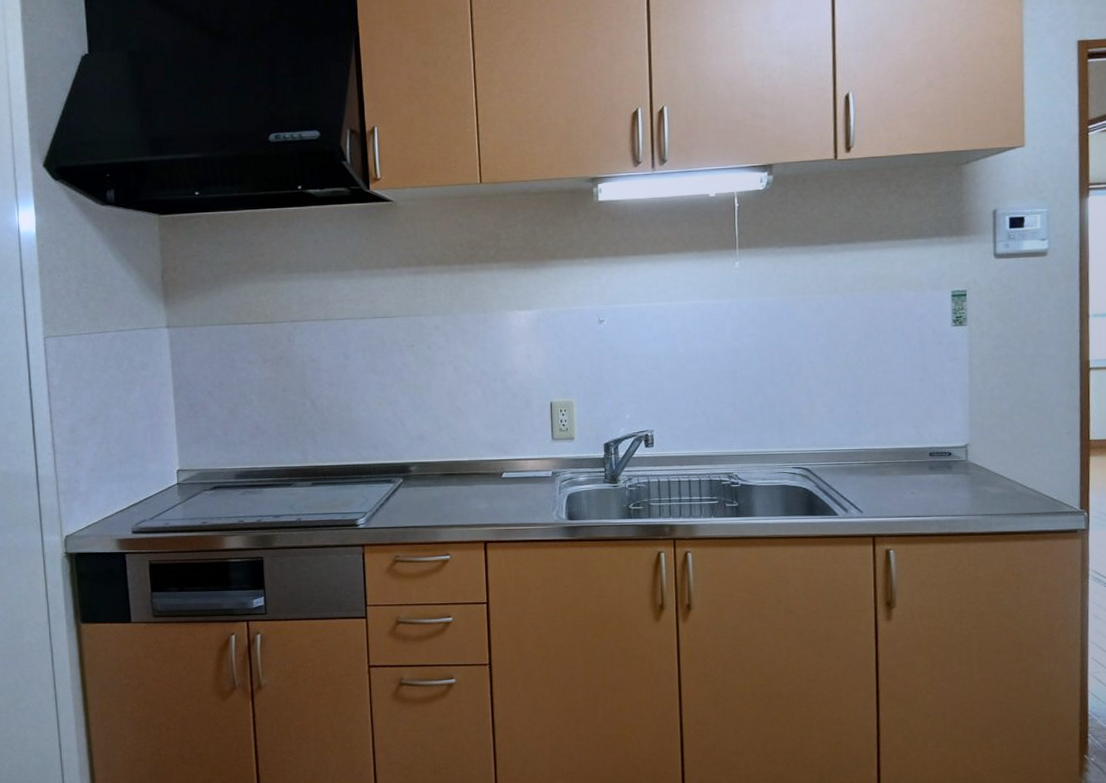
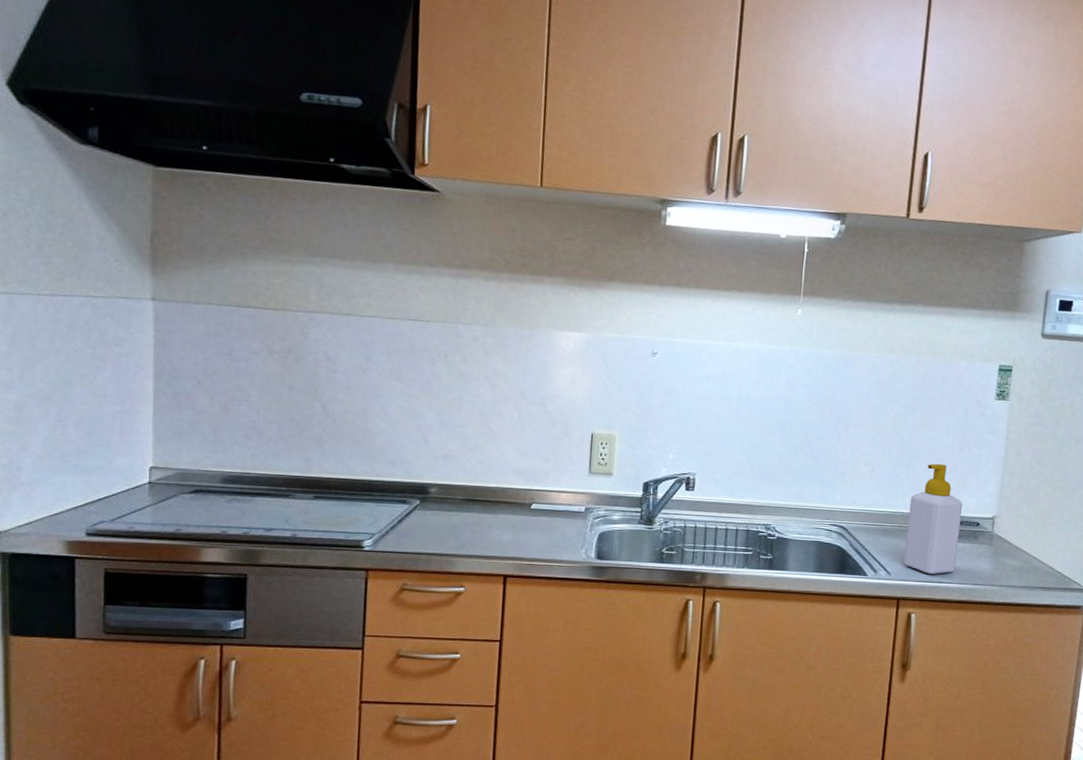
soap bottle: none [874,396,932,508] -> present [903,463,963,574]

